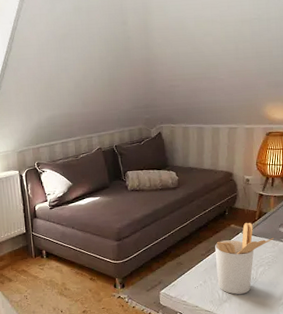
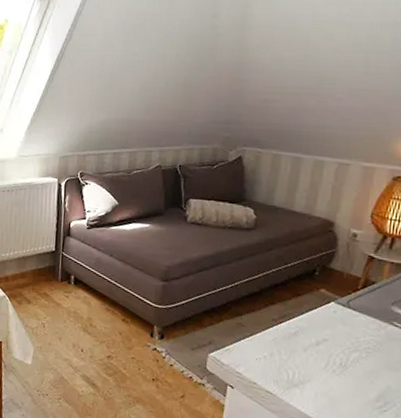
utensil holder: present [215,222,275,295] -> none [289,289,382,382]

